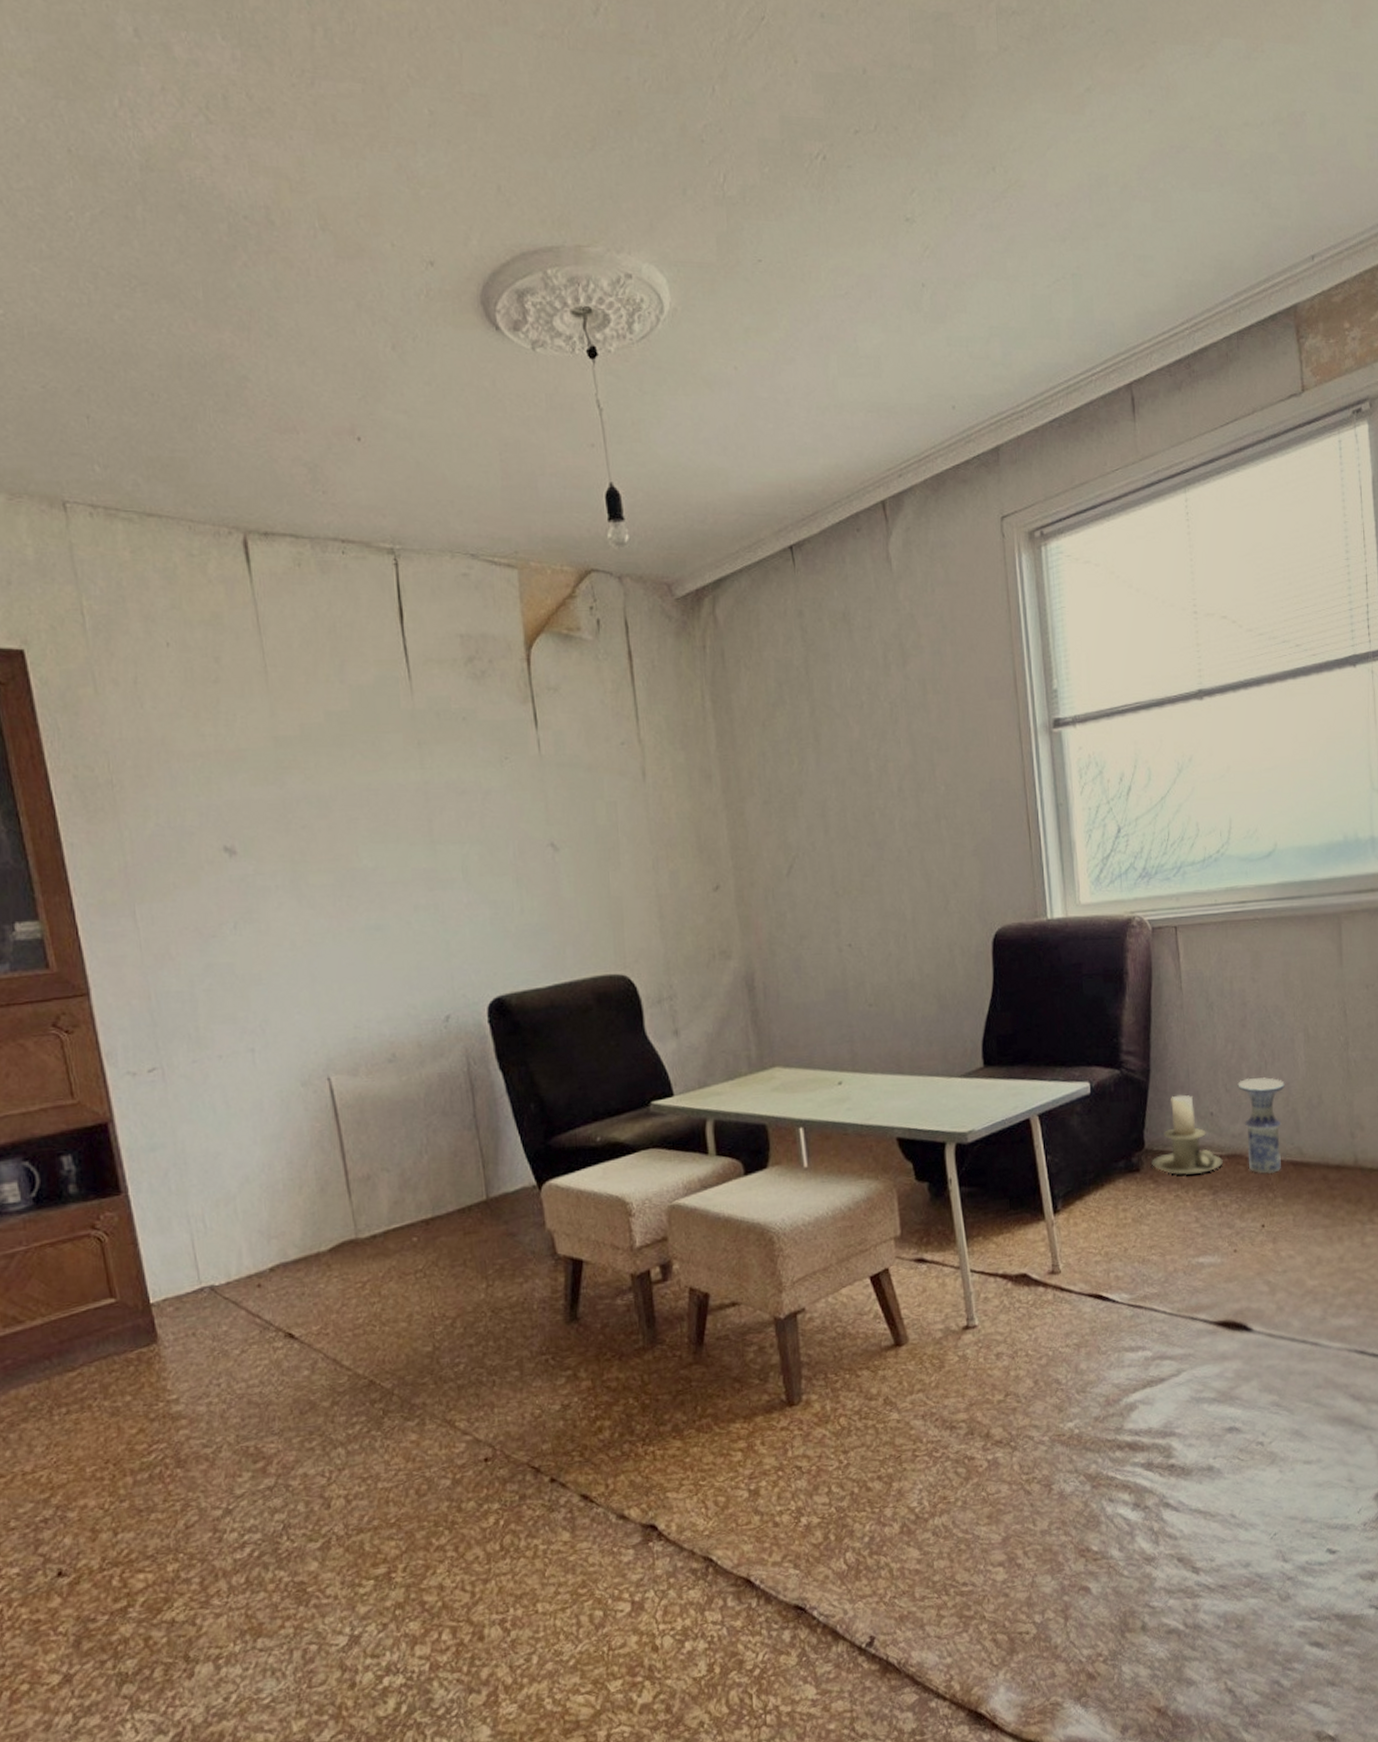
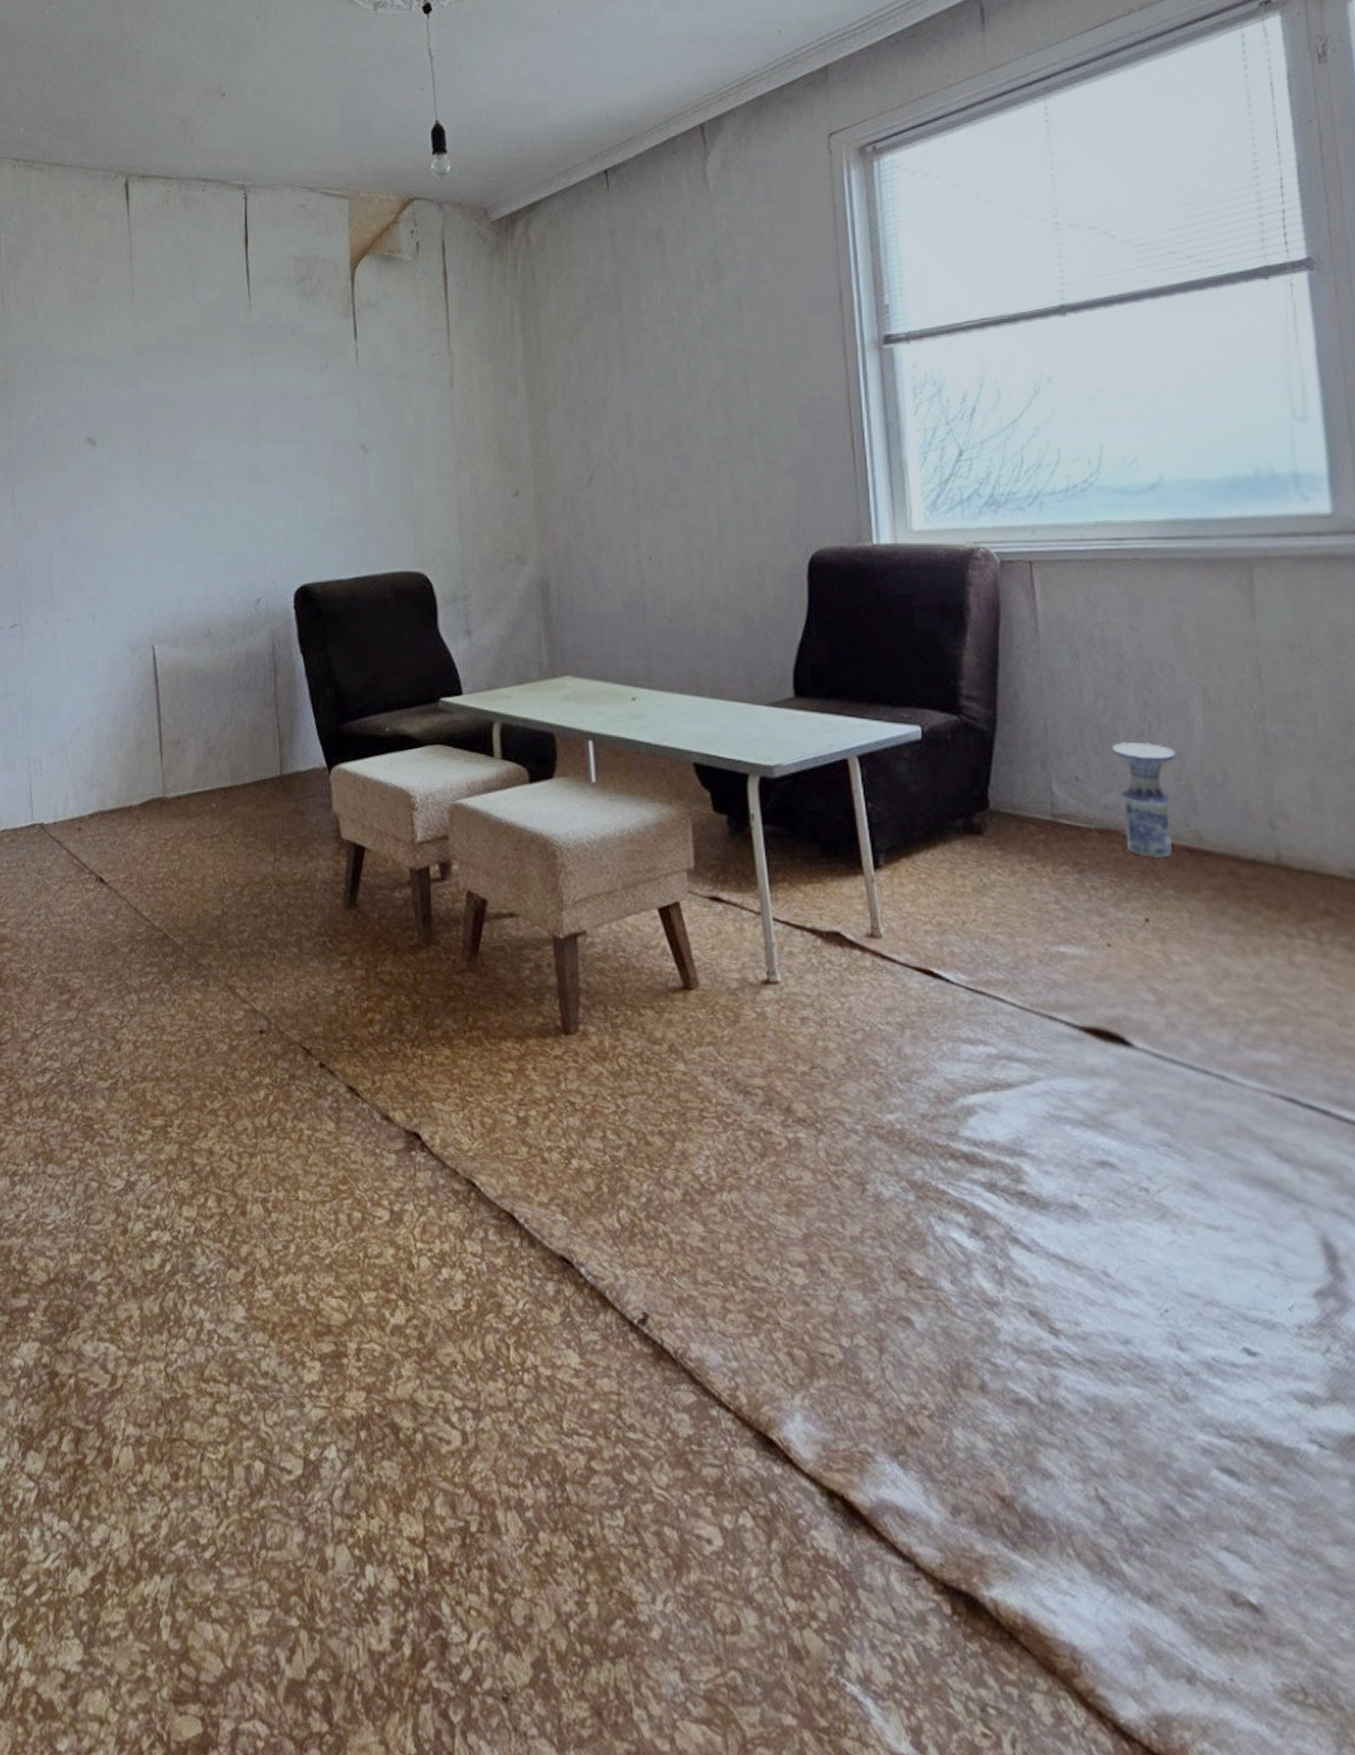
candle holder: present [1151,1094,1223,1175] -> none [998,752,1092,848]

